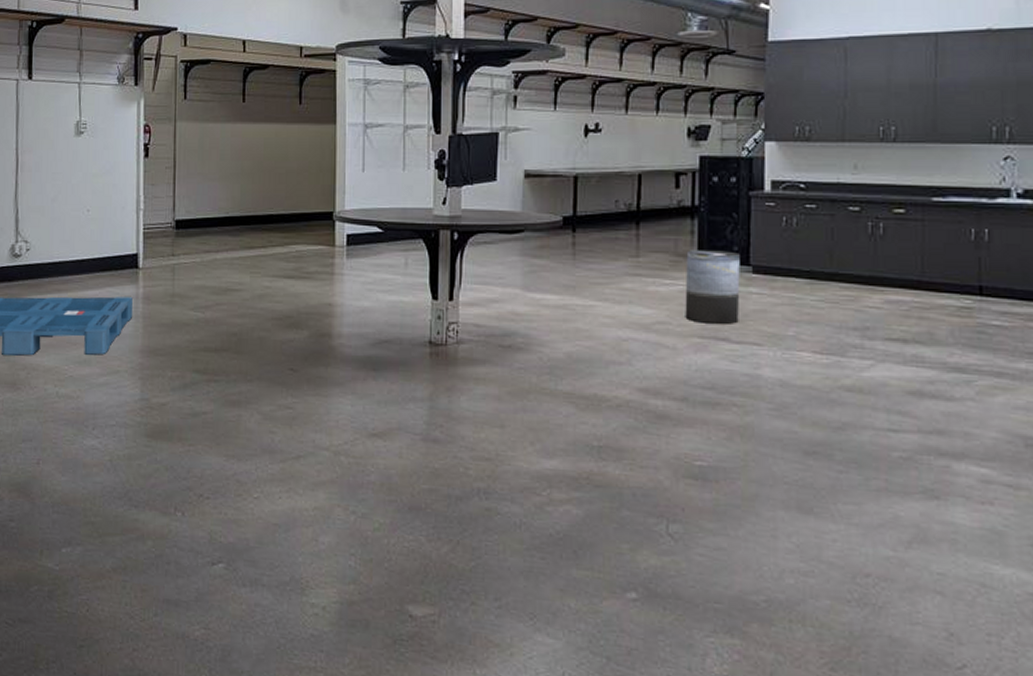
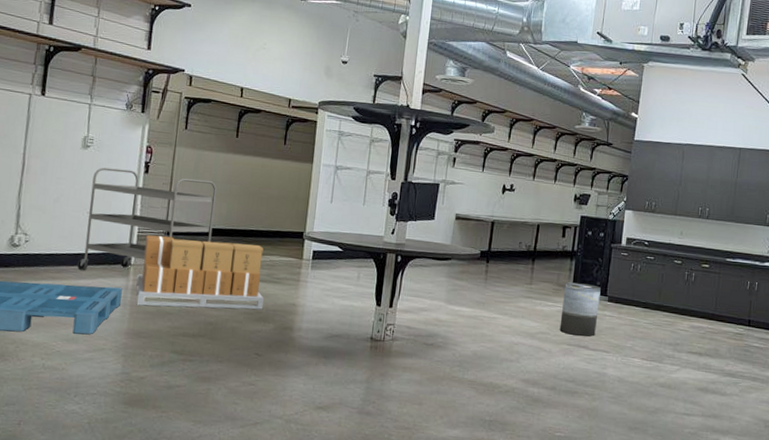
utility cart: none [81,155,227,280] -> present [76,167,217,271]
cardboard boxes: none [147,231,293,317] -> present [136,235,264,310]

